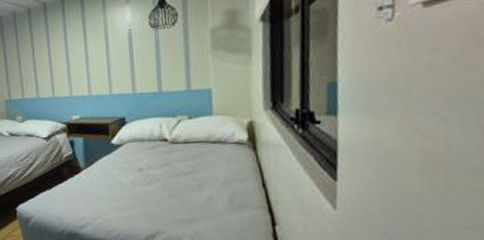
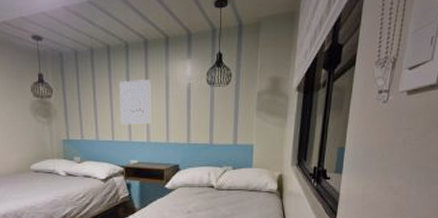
wall art: none [57,31,92,81] -> present [119,80,151,125]

